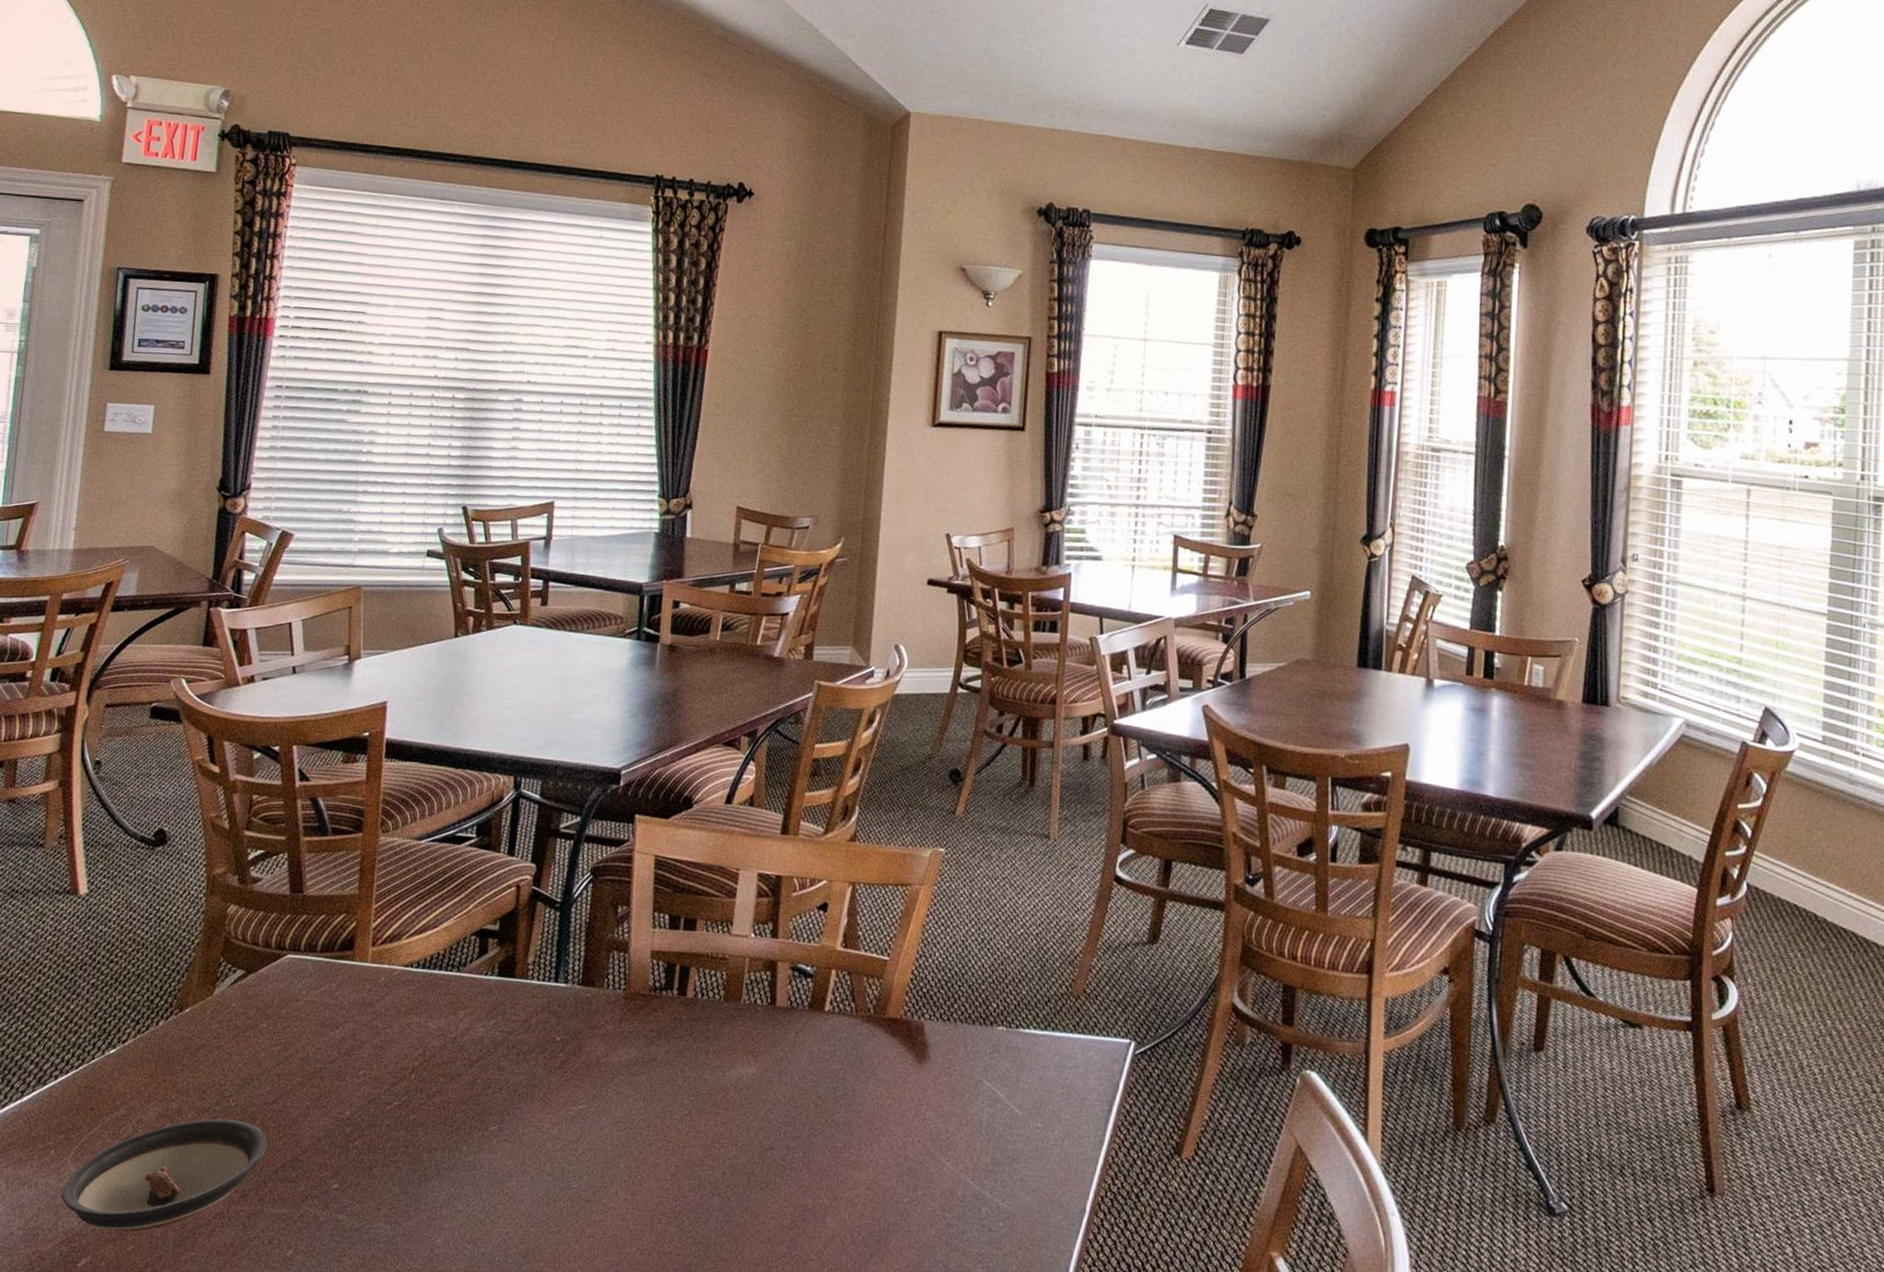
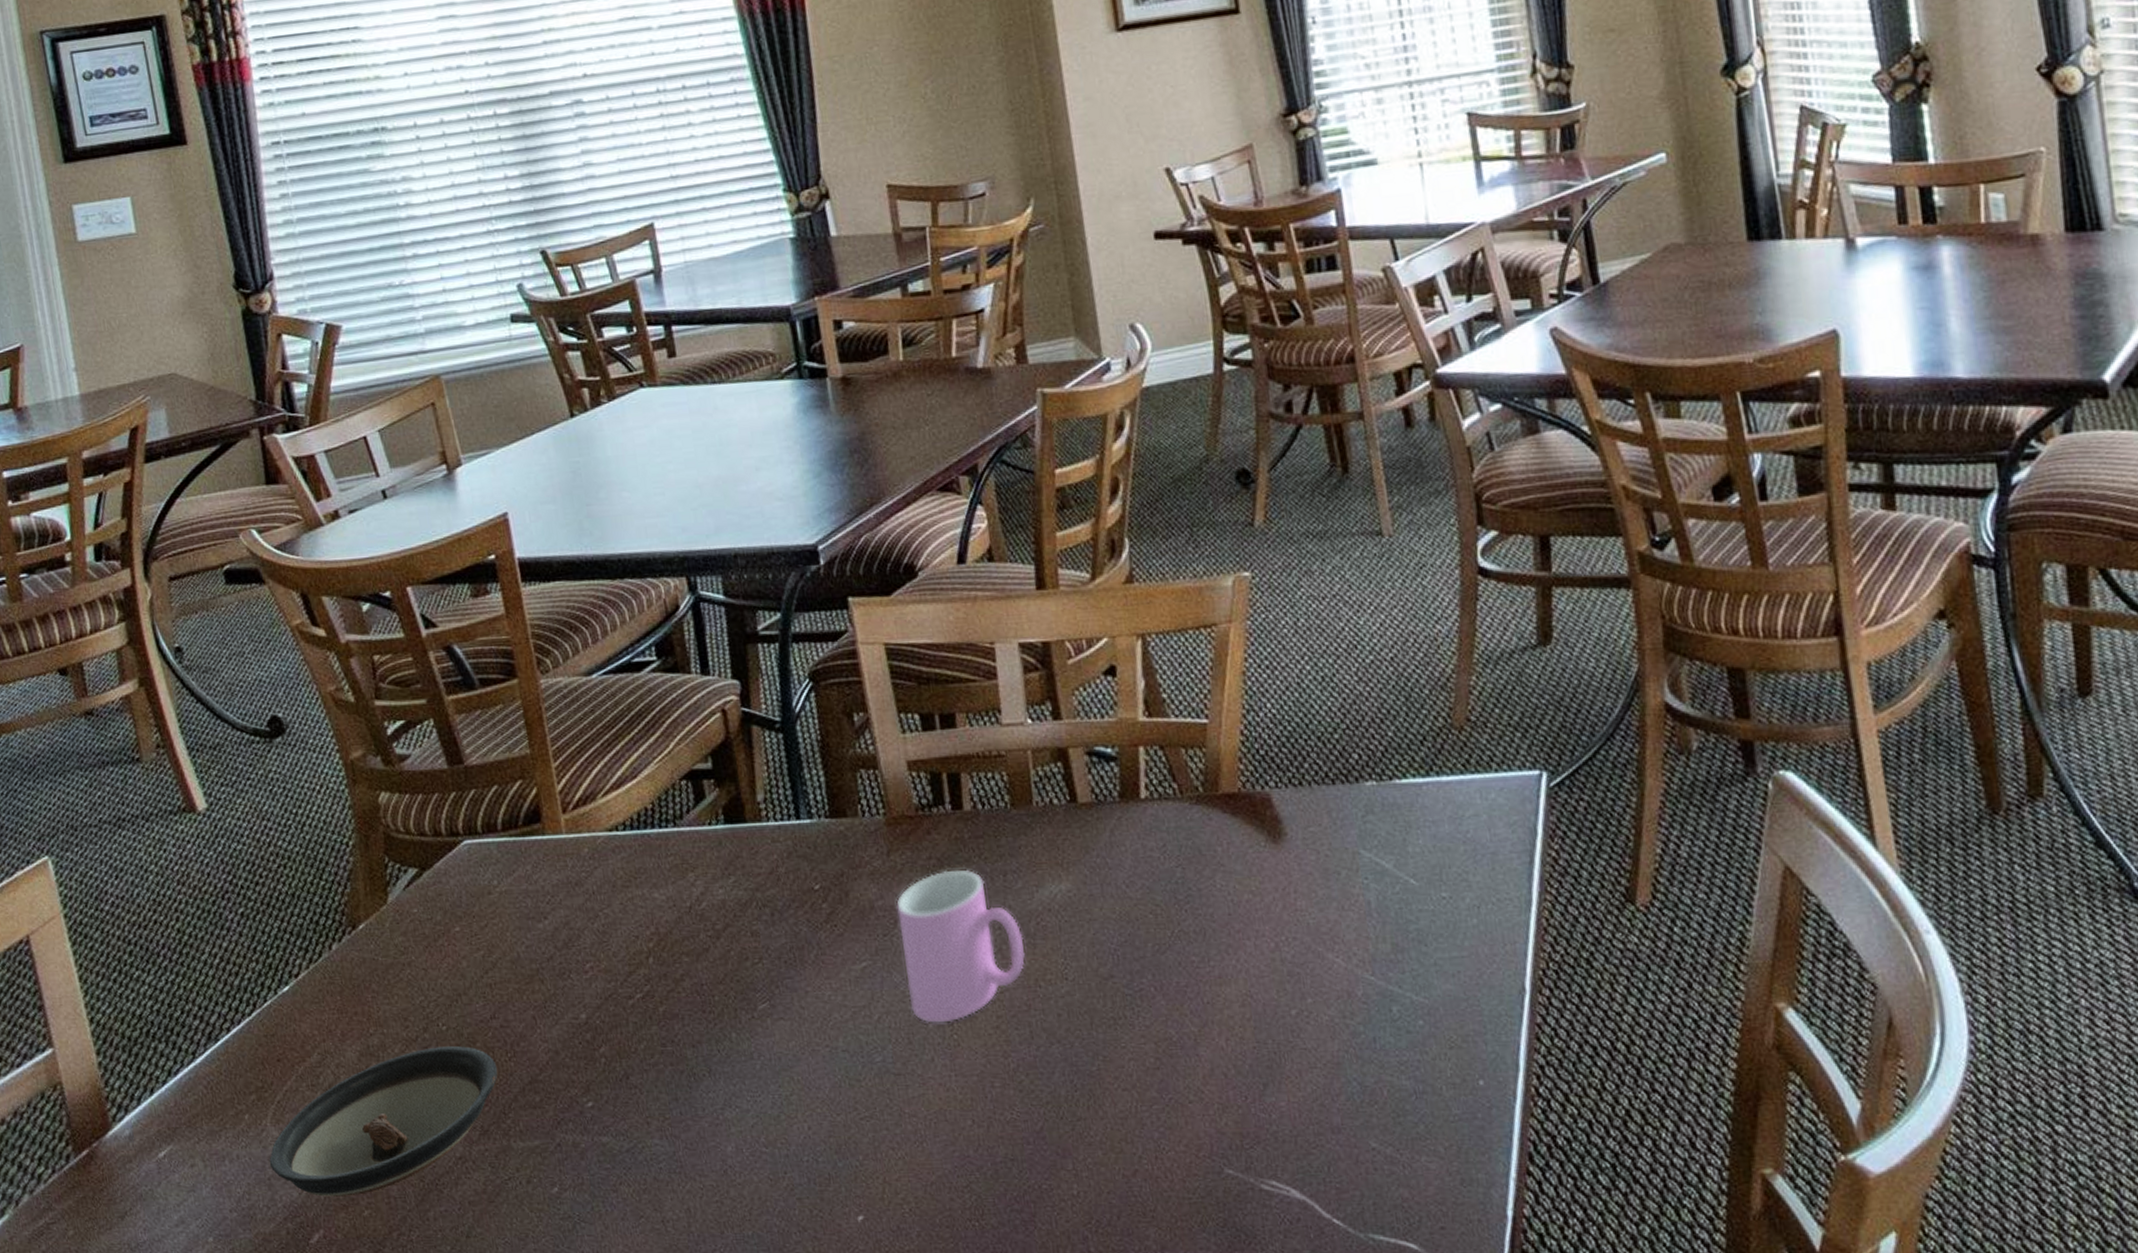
cup: none [610,1042,711,1166] -> present [896,869,1026,1023]

